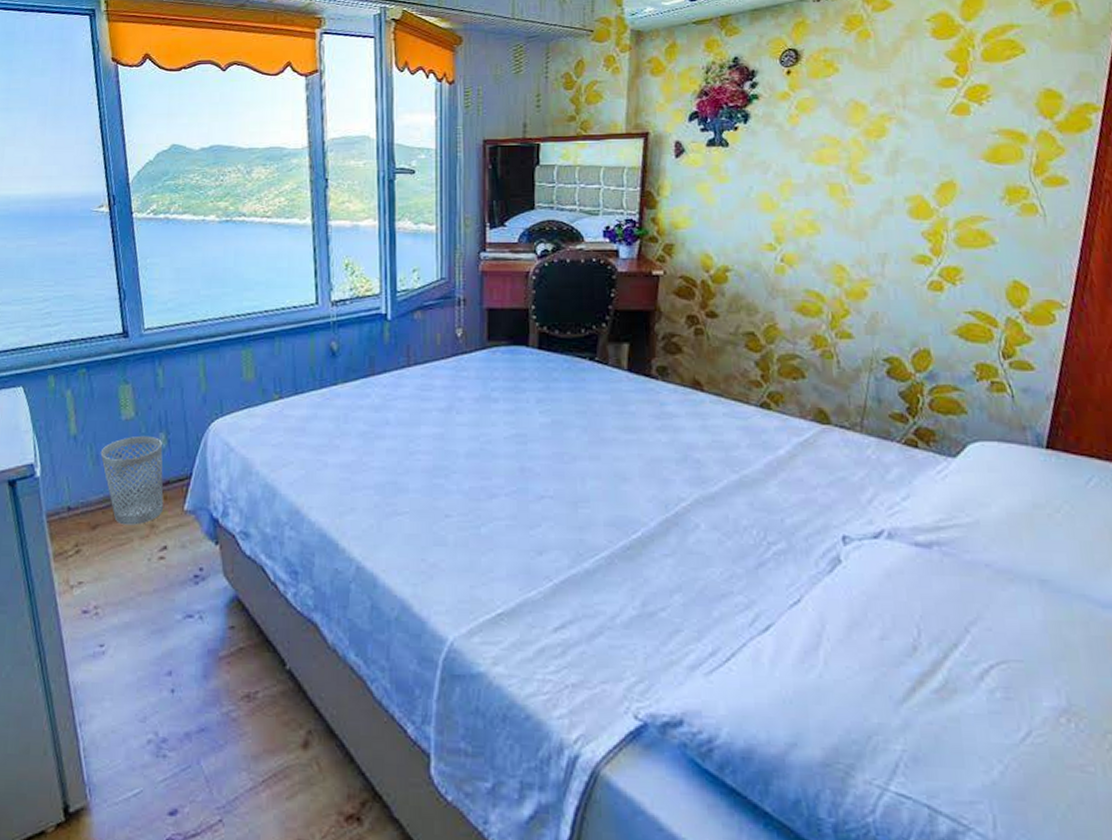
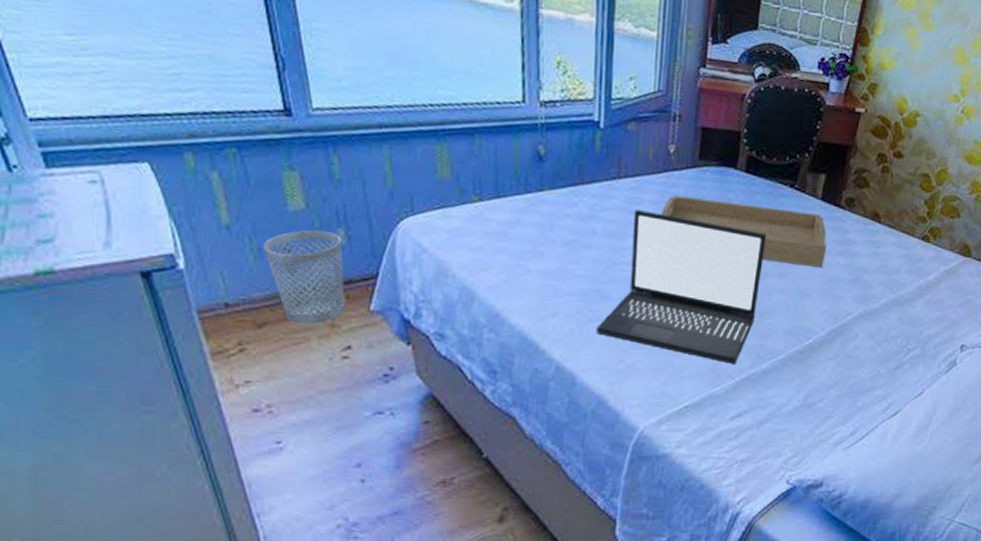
laptop: none [396,396,571,563] -> present [597,210,767,364]
serving tray: none [454,378,642,446] -> present [662,194,827,267]

